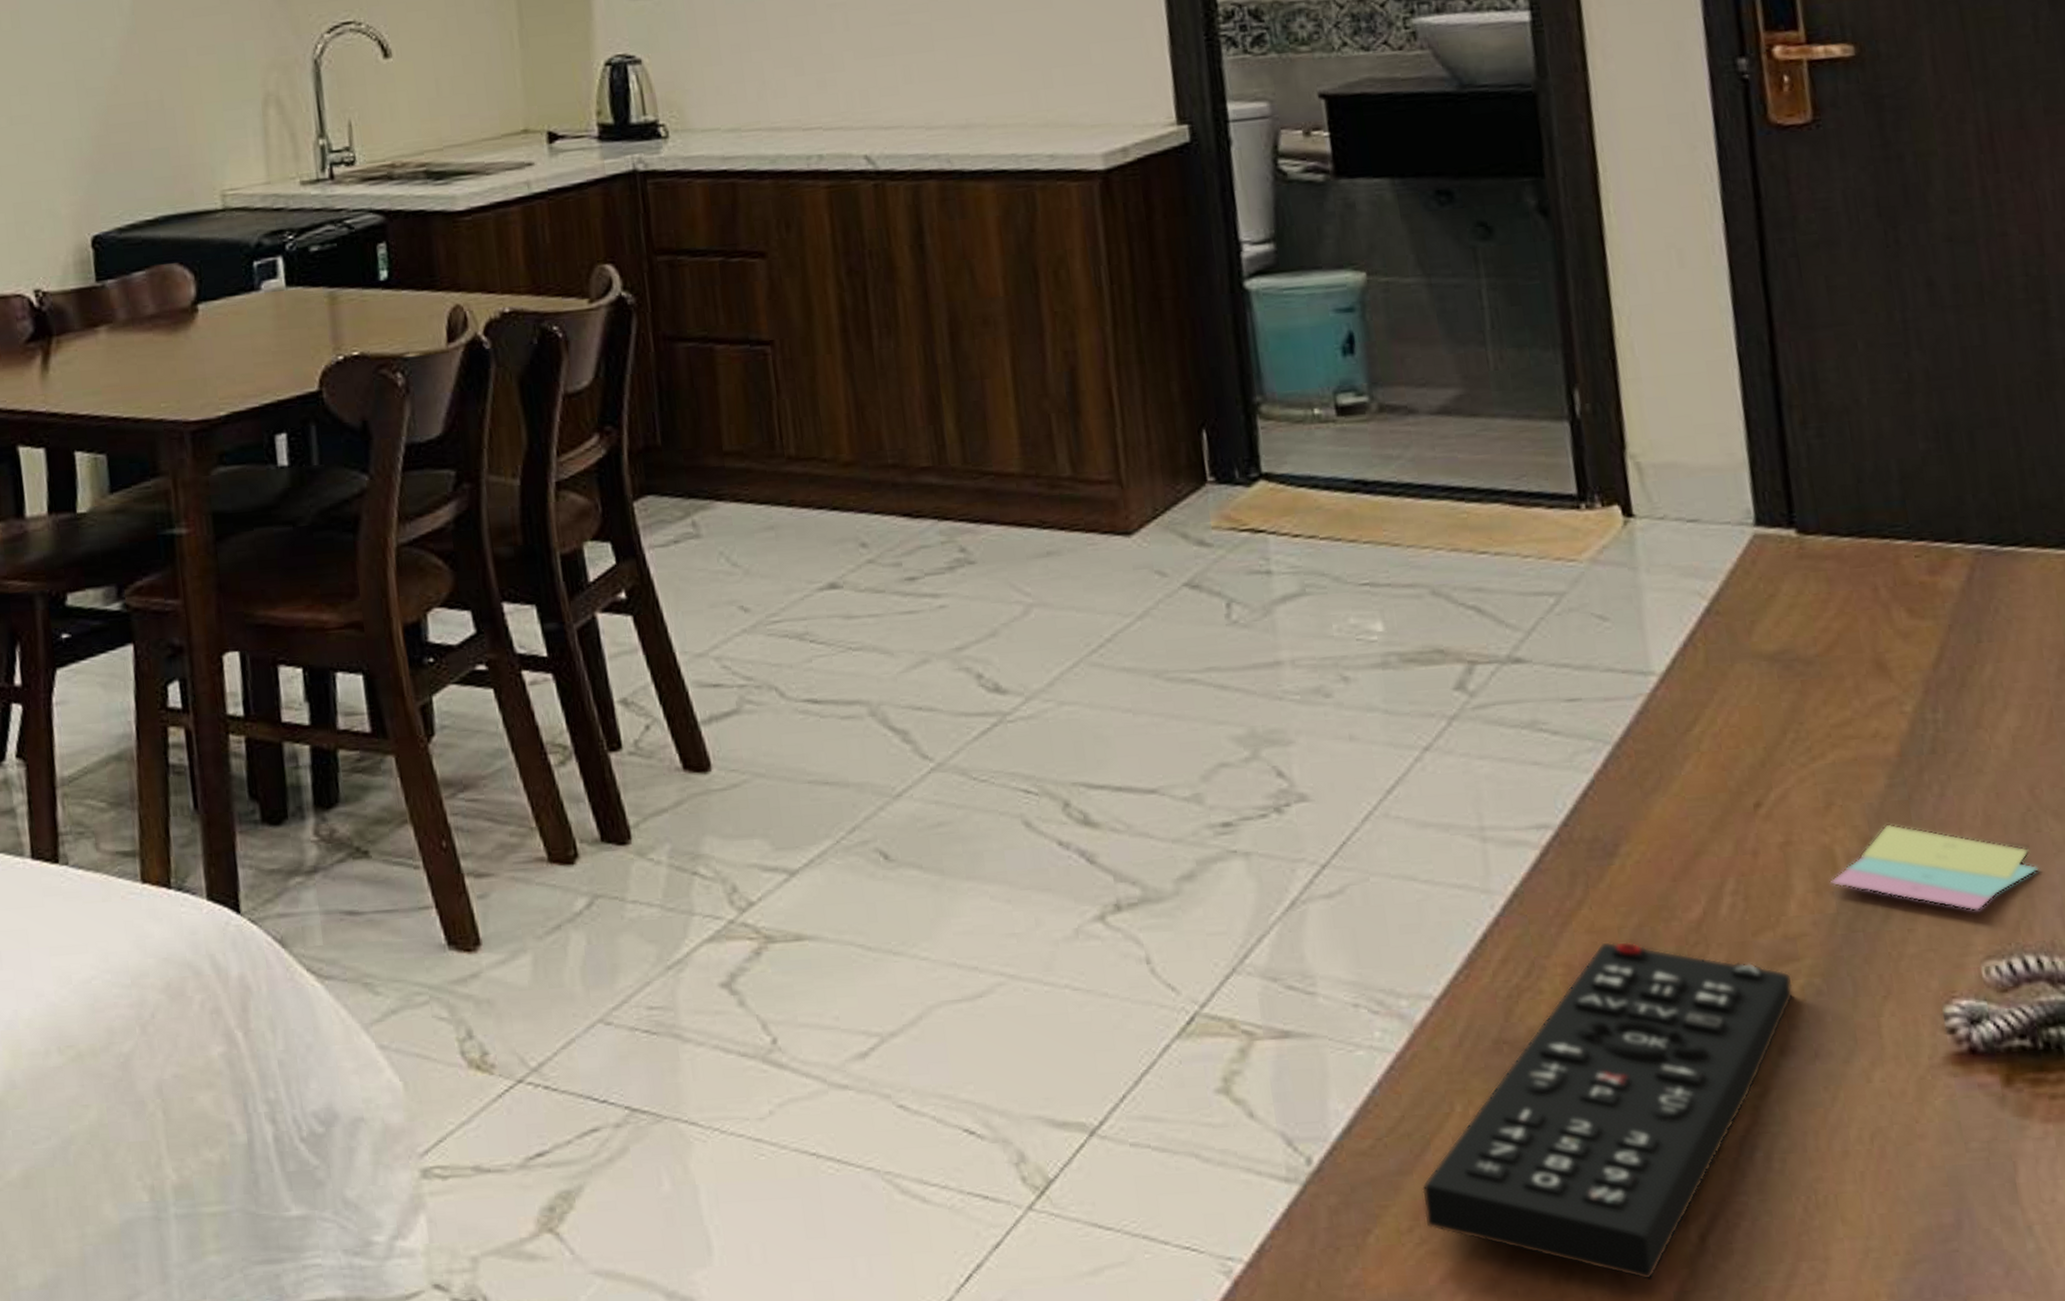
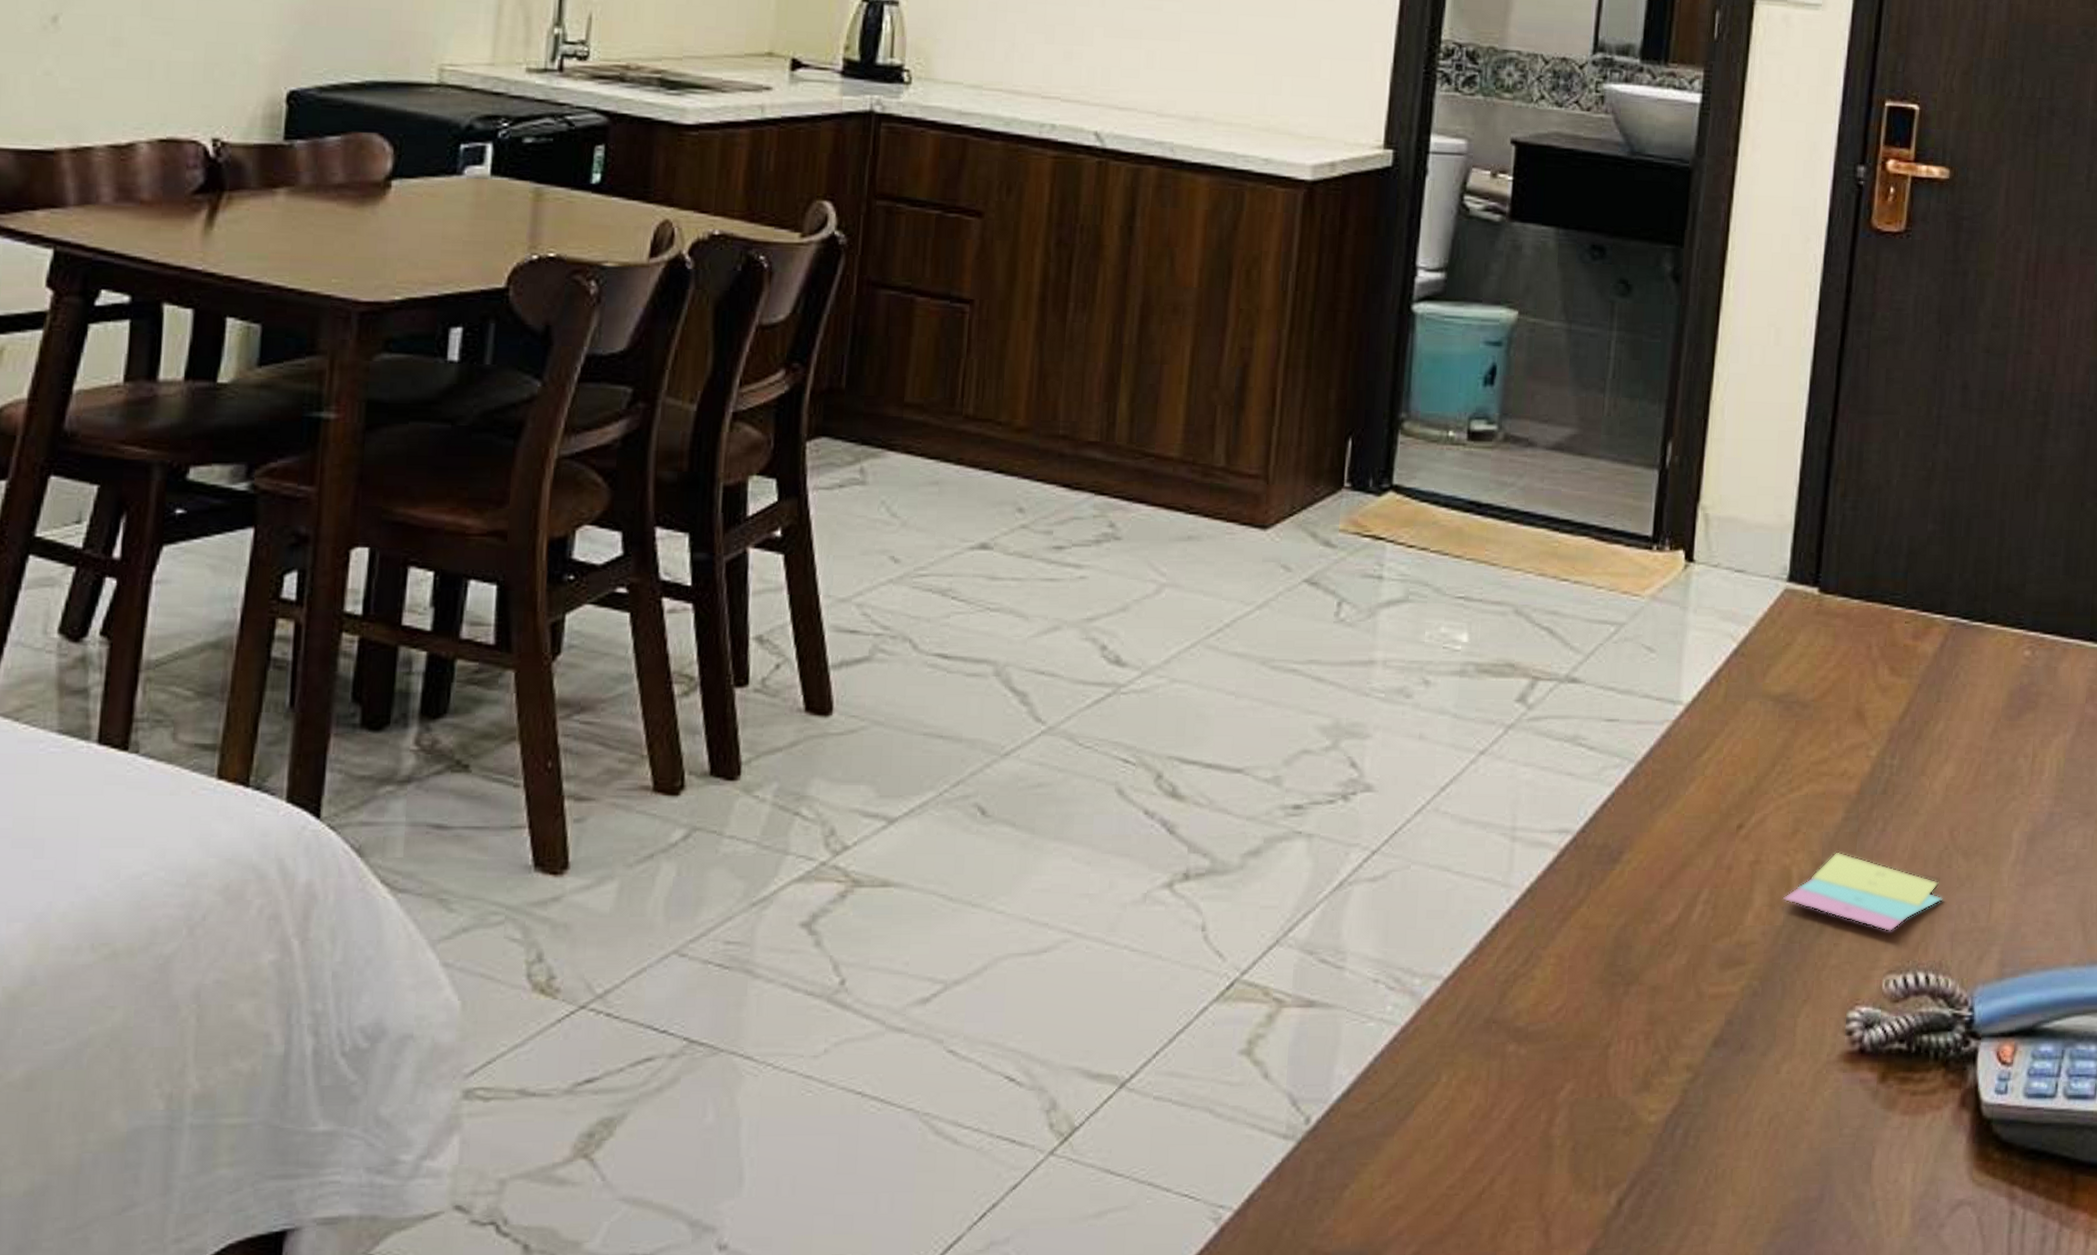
remote control: present [1422,942,1794,1281] -> none [1396,938,1736,1238]

